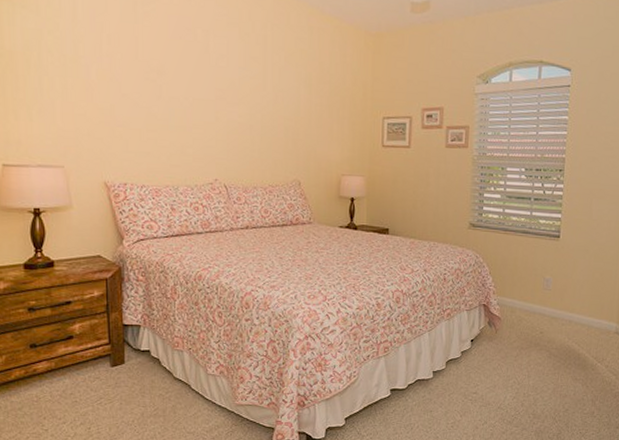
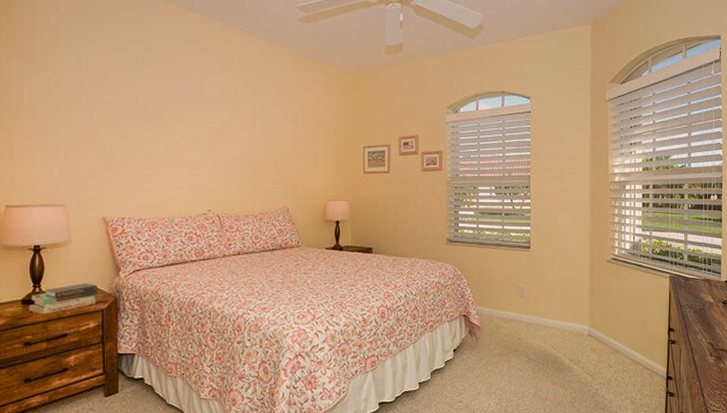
books: none [30,250,101,281] -> present [28,283,98,315]

